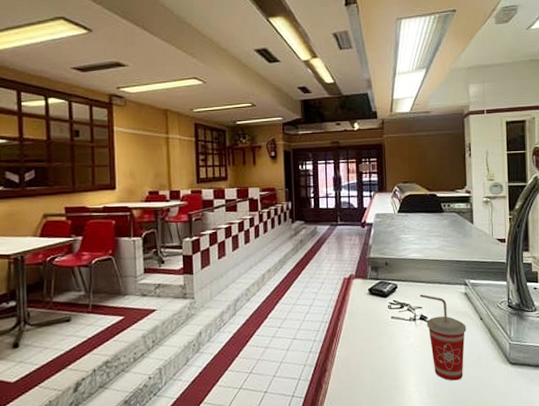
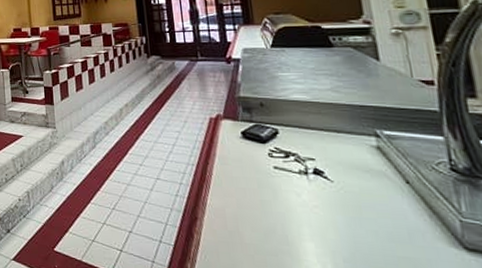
beverage cup: present [419,294,466,381] -> none [310,143,388,259]

